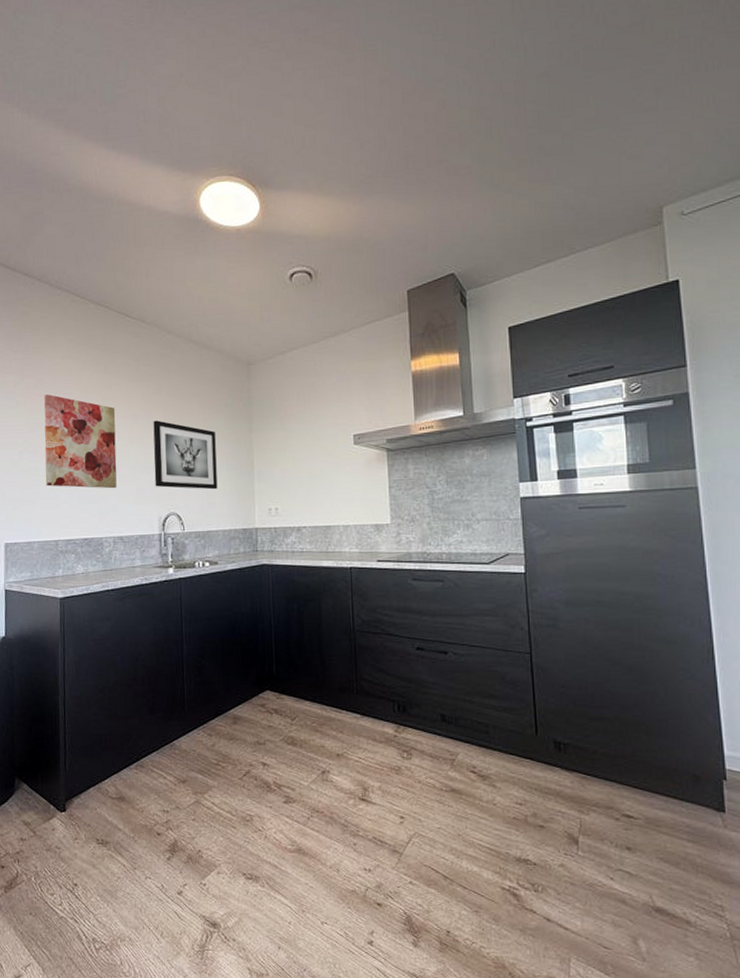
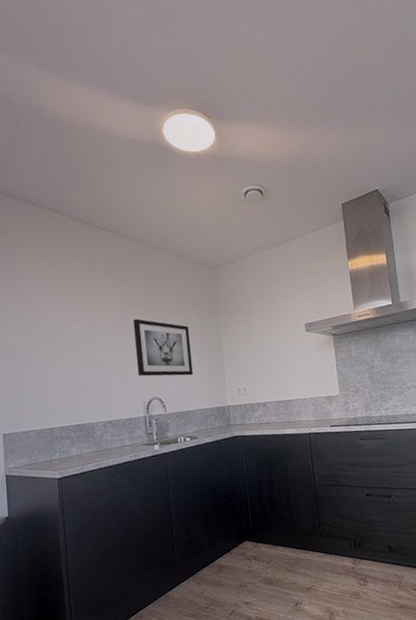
wall art: present [44,393,117,489] -> none [32,299,104,382]

